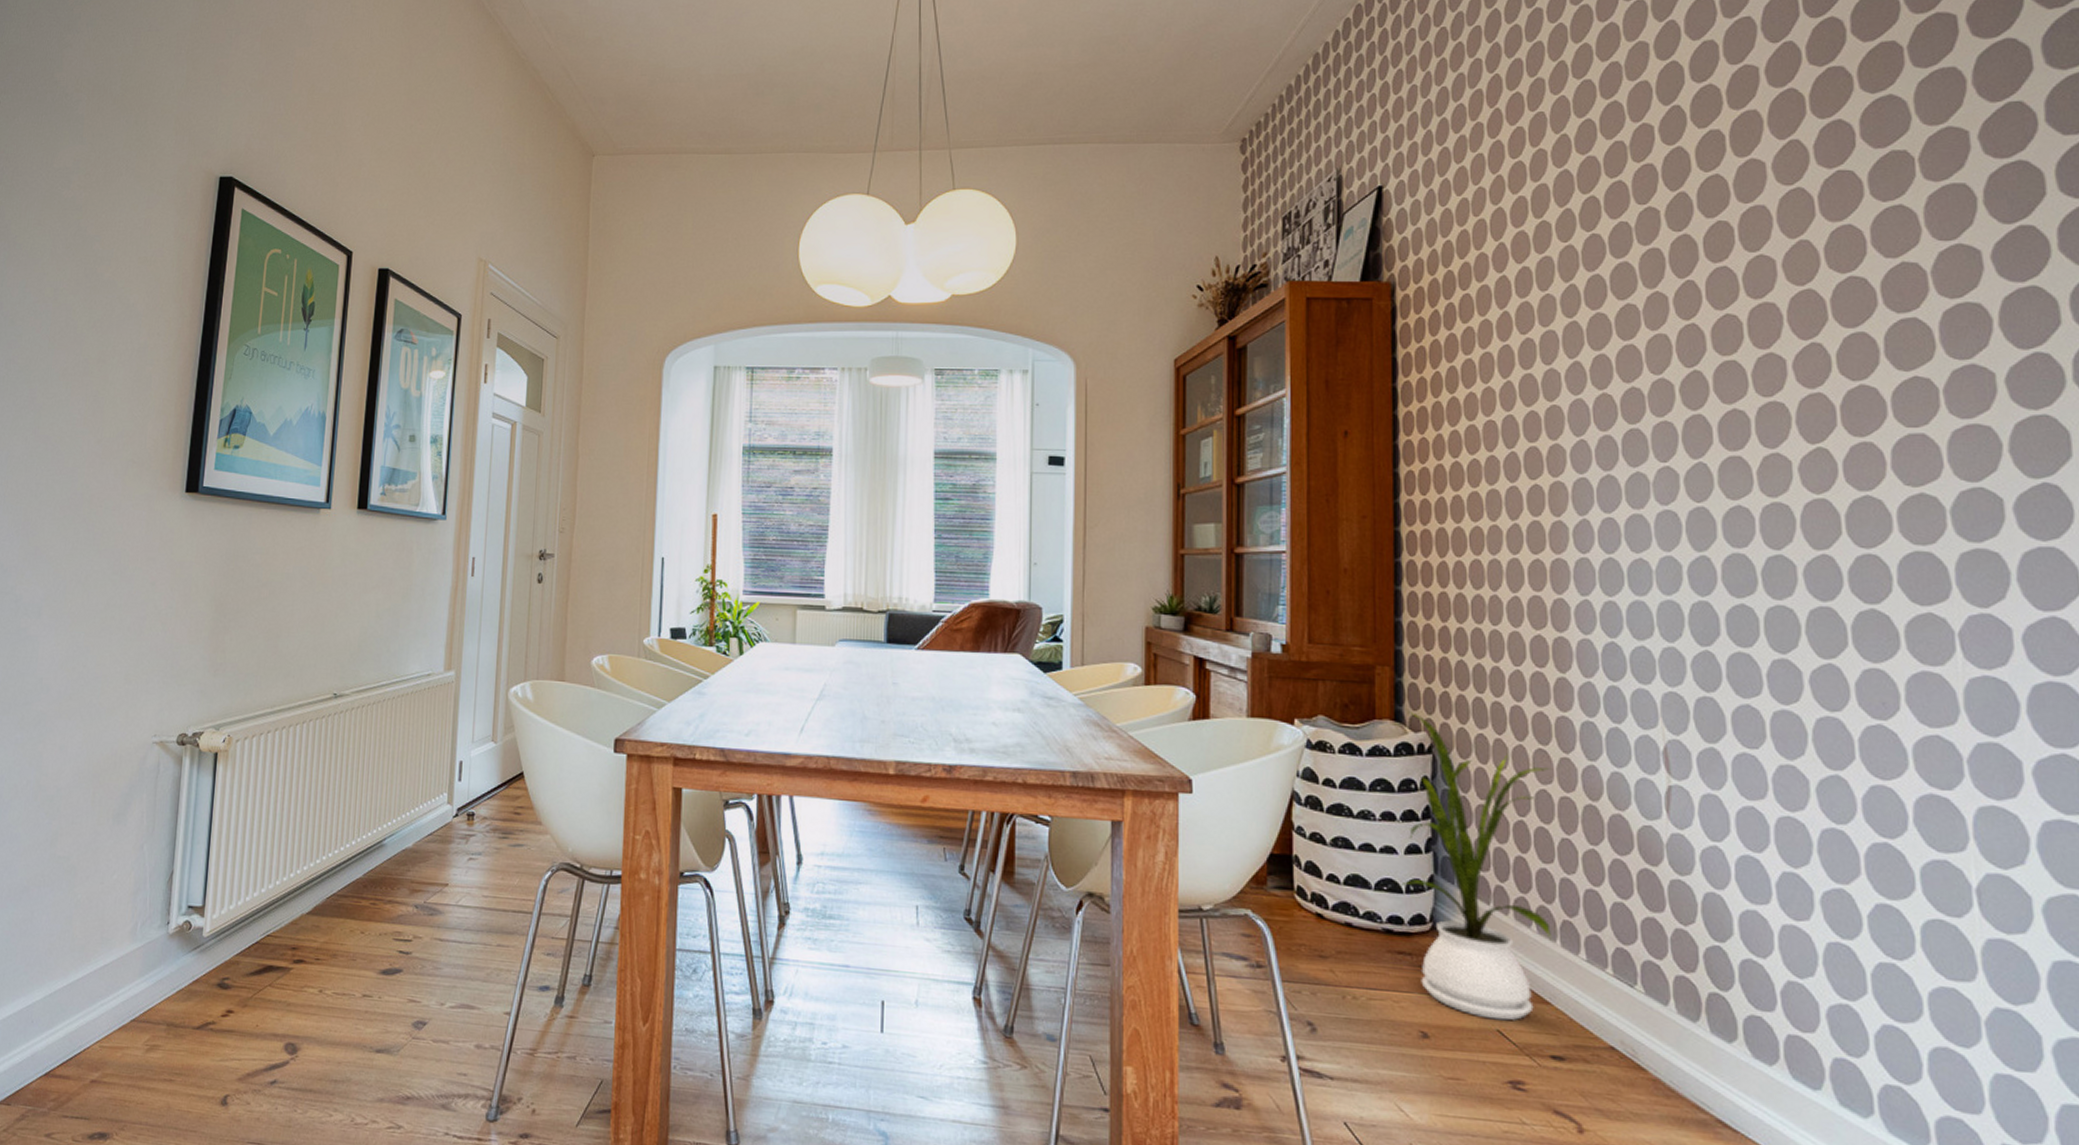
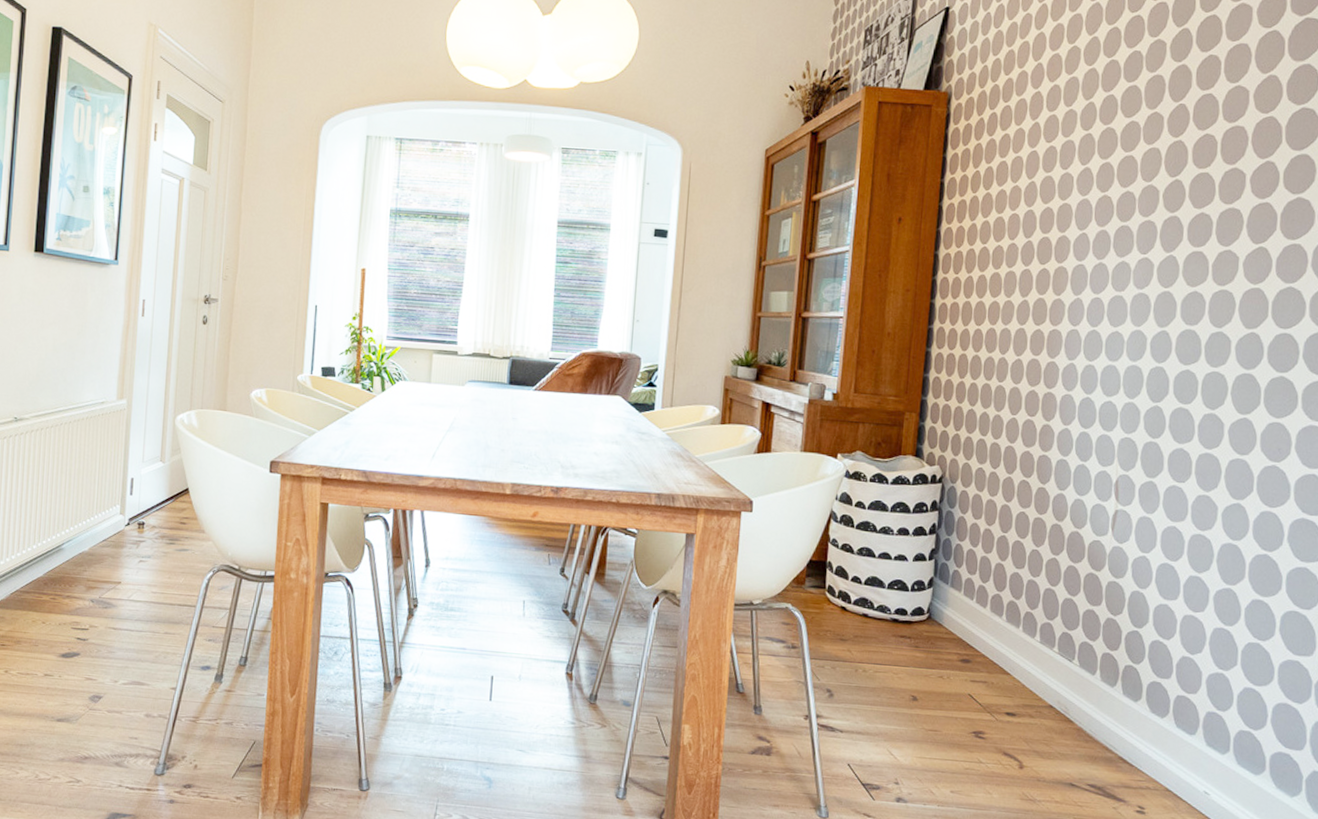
house plant: present [1400,710,1552,1021] -> none [907,448,1031,687]

